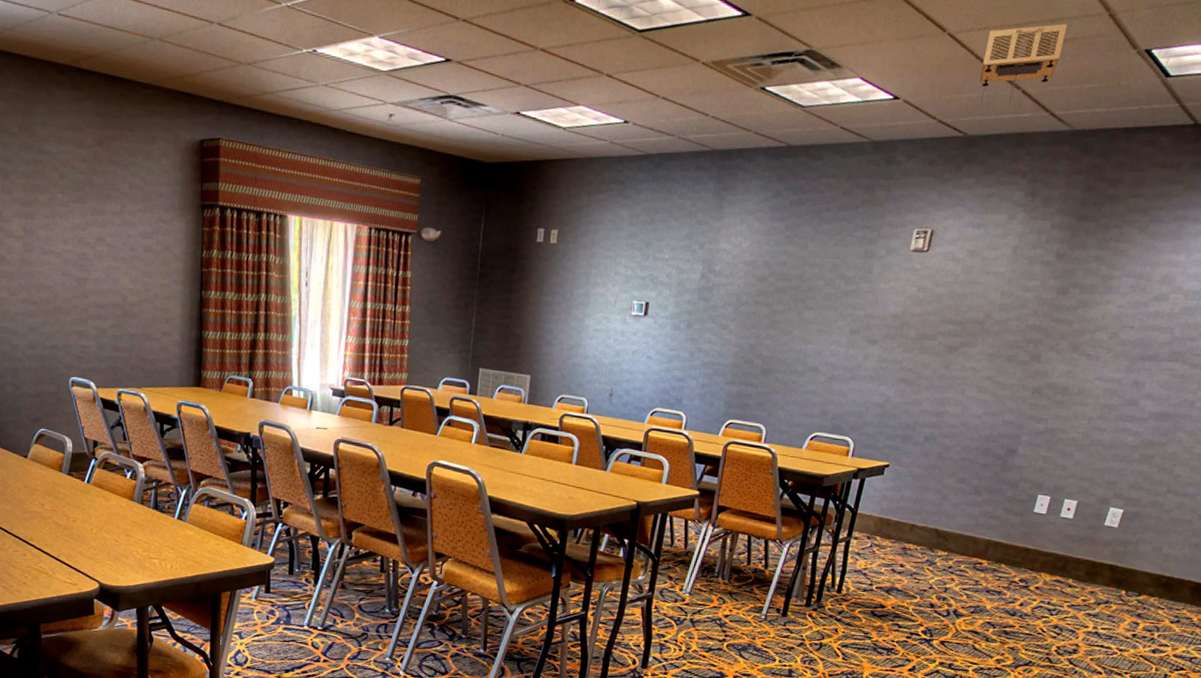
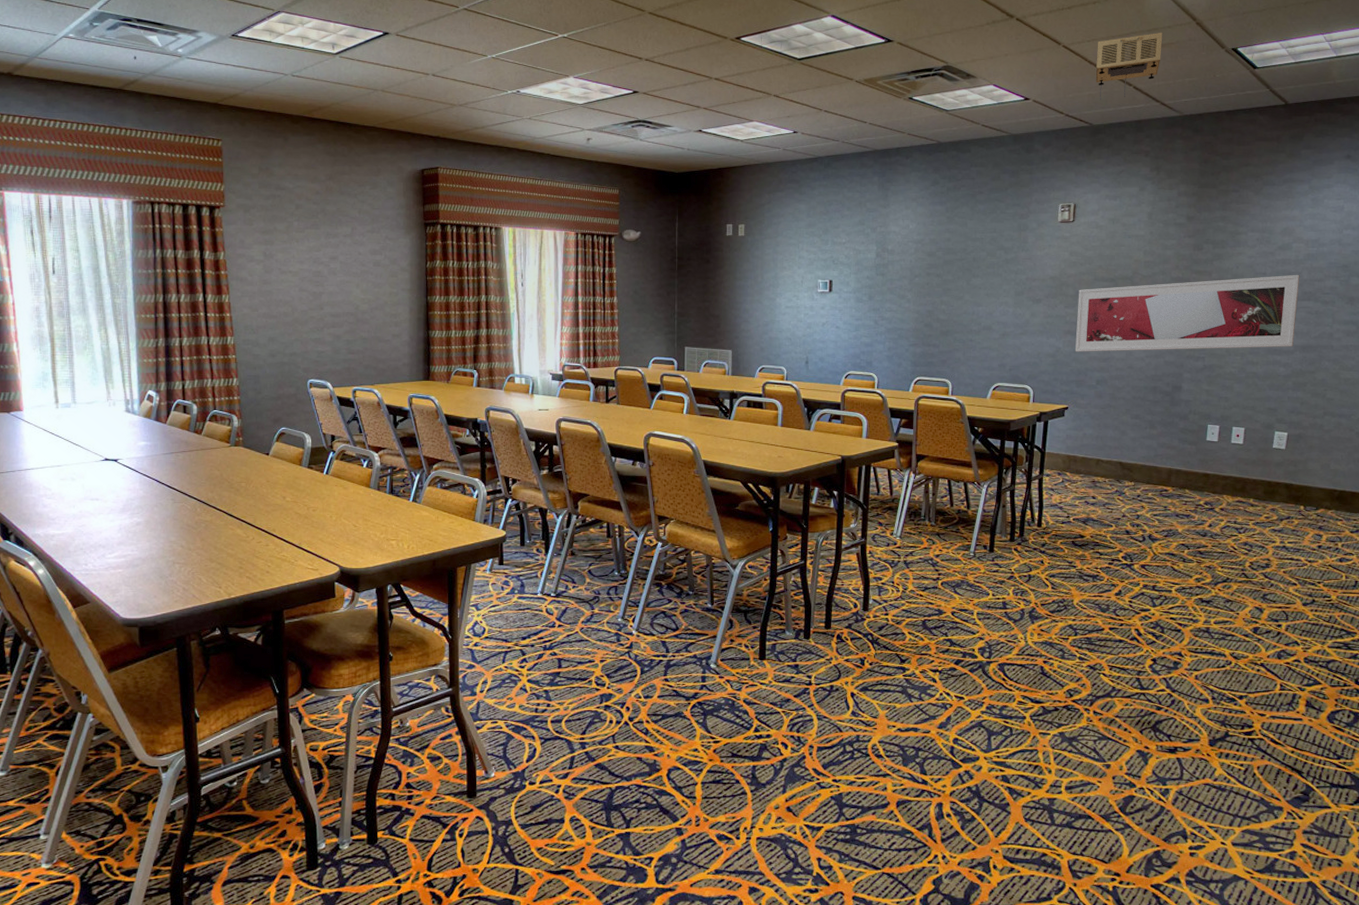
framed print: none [906,330,1171,414] -> present [1075,274,1300,352]

